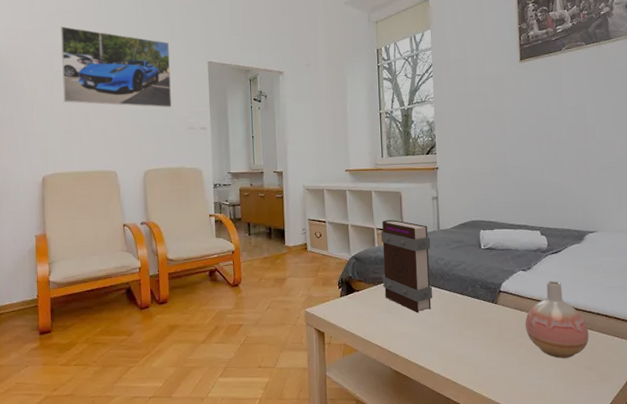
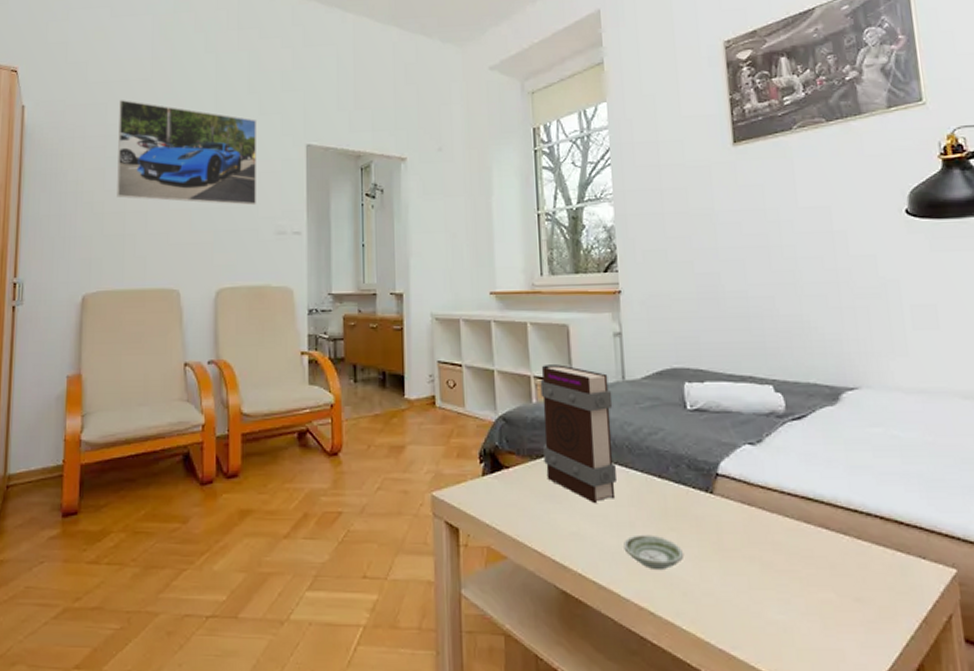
saucer: none [436,332,477,355] -> present [624,535,684,571]
vase: present [525,281,589,358] -> none [756,461,857,582]

